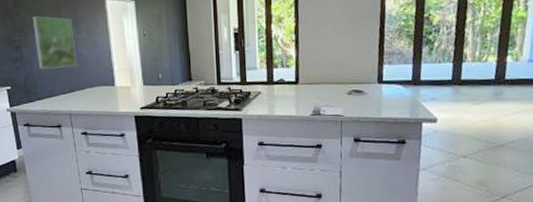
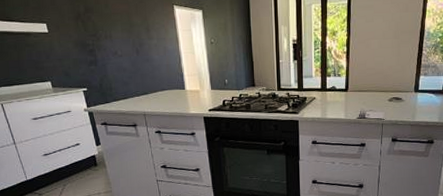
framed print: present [32,16,77,69] -> none [104,22,149,73]

